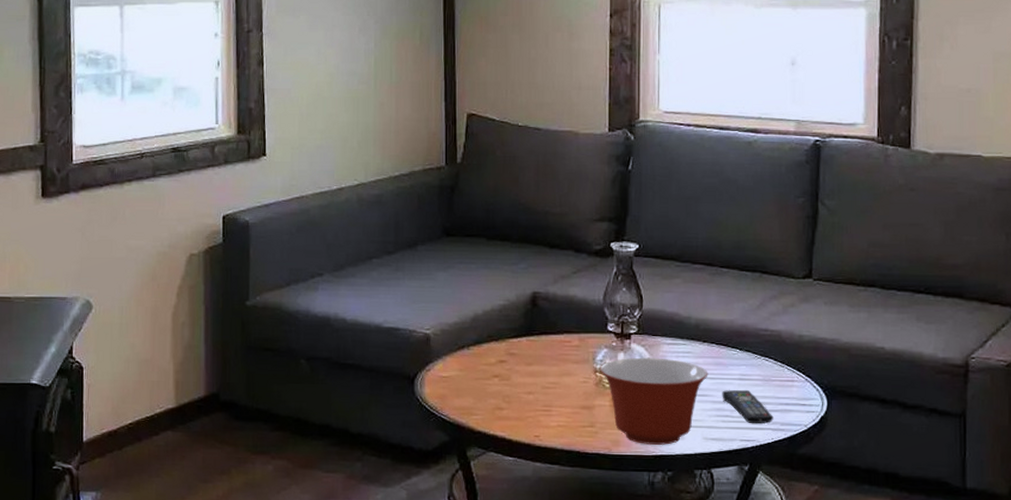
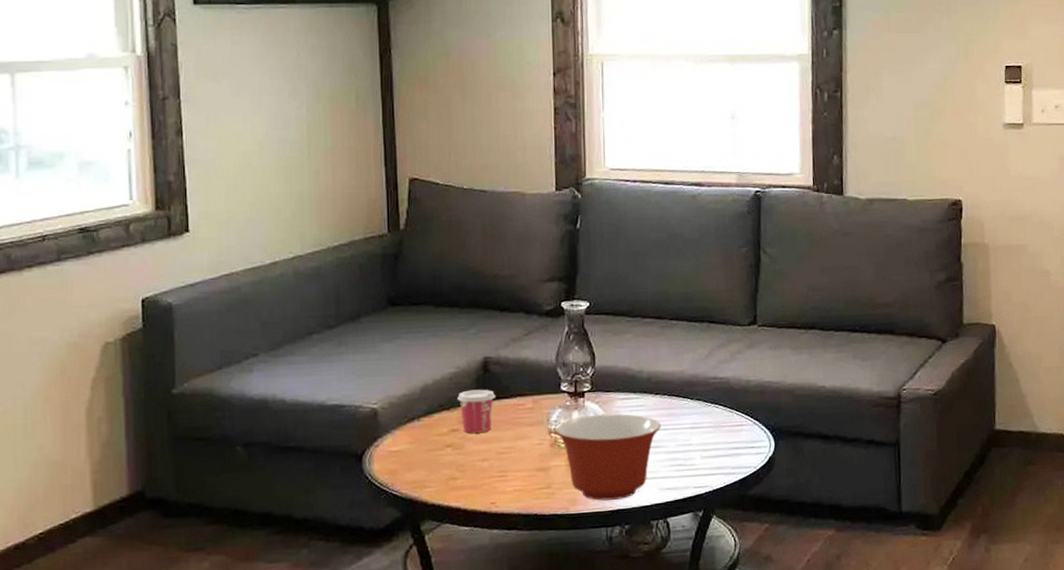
cup: none [506,323,544,366] -> present [457,389,496,433]
remote control: present [722,389,774,424] -> none [675,437,725,471]

